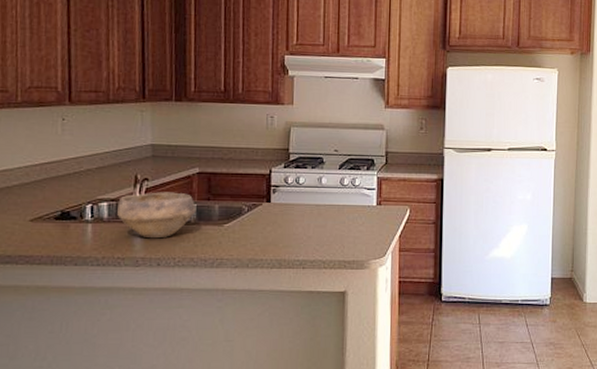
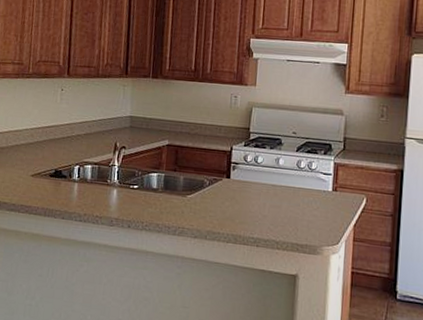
bowl: present [117,192,196,239] -> none [98,159,164,203]

